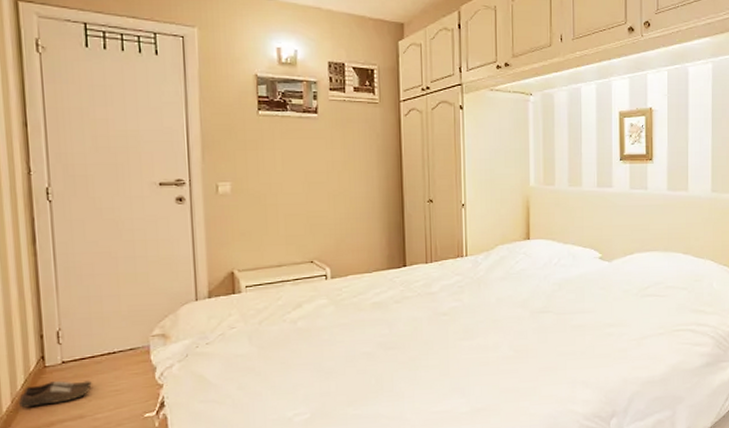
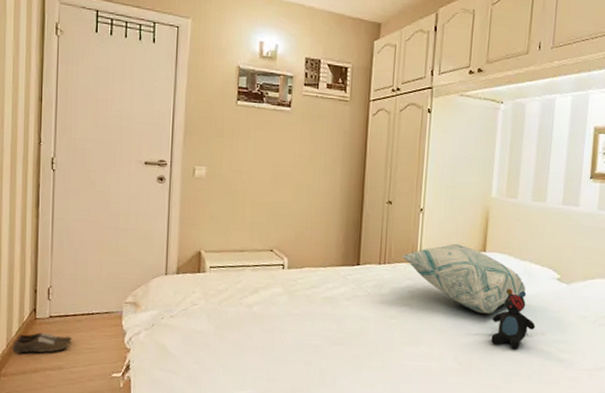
decorative pillow: none [447,234,571,300] -> present [401,243,526,314]
teddy bear: none [542,272,584,329] -> present [491,288,536,349]

